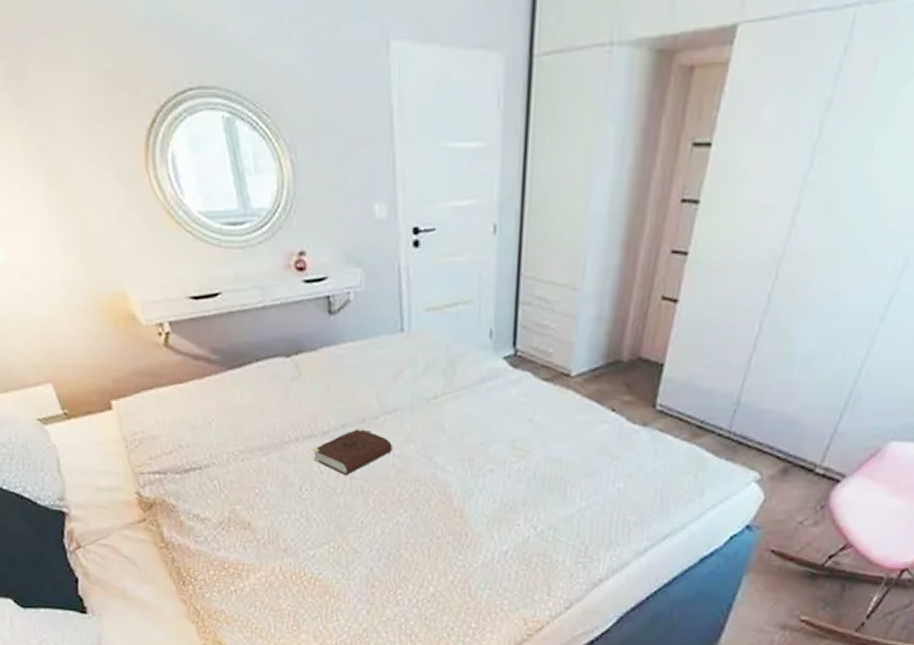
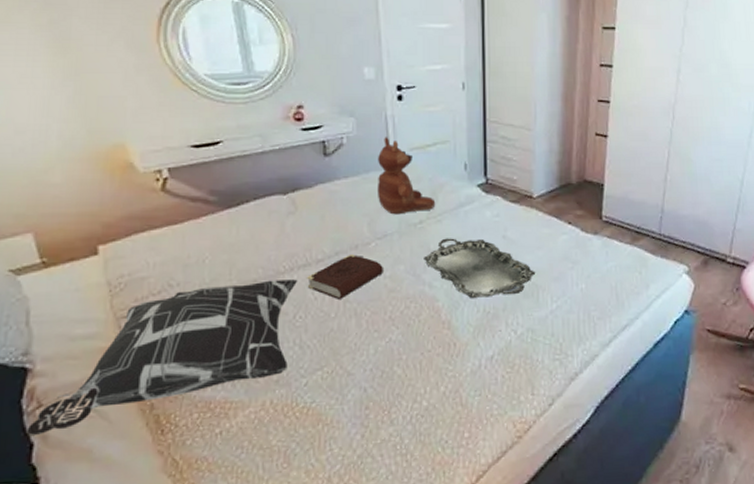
decorative pillow: none [71,449,304,572] -> present [26,279,298,435]
teddy bear: none [387,293,453,387] -> present [377,137,436,215]
serving tray: none [437,417,566,488] -> present [424,238,536,298]

